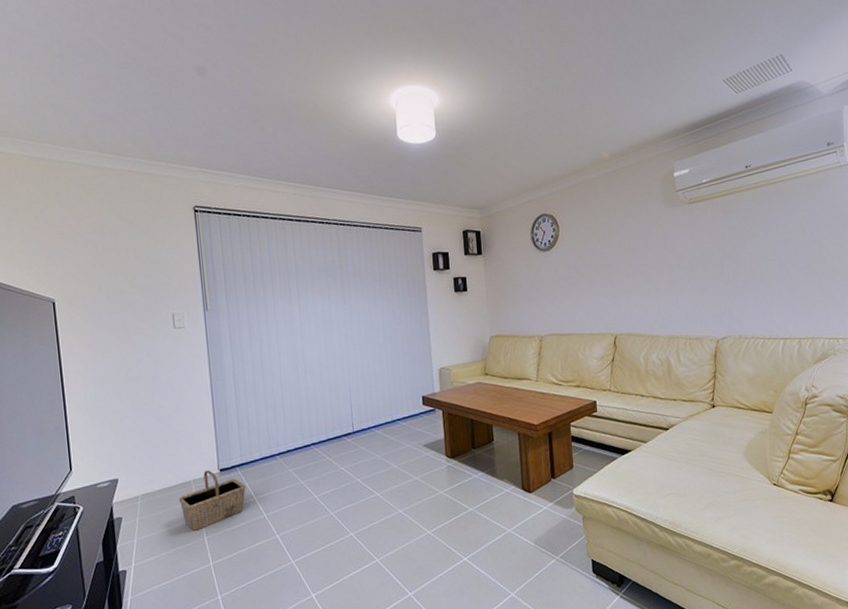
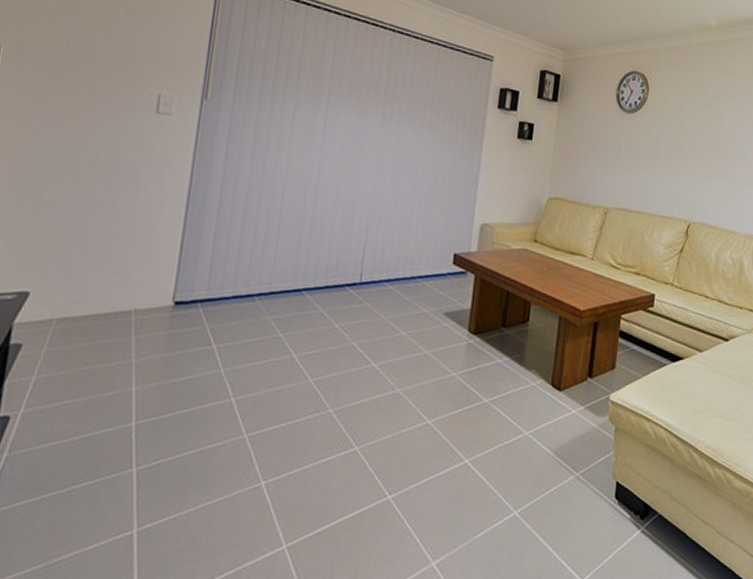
basket: present [178,470,246,531] -> none [108,300,205,377]

